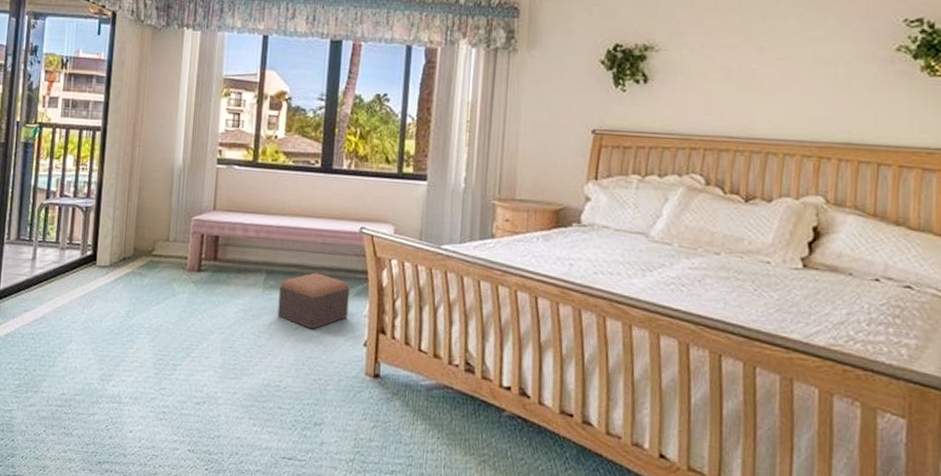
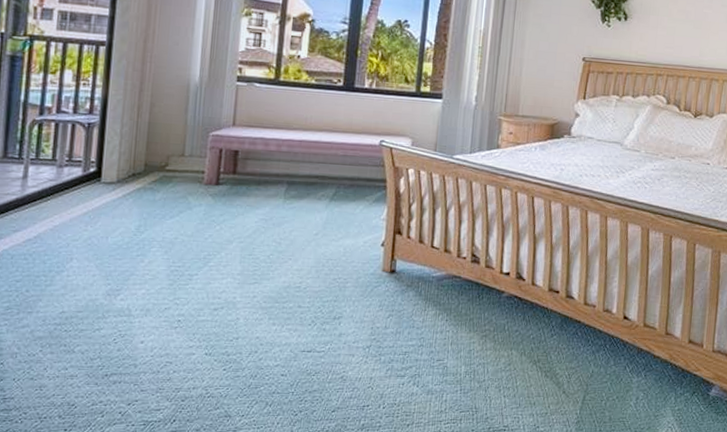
footstool: present [277,272,350,330] -> none [298,182,369,234]

